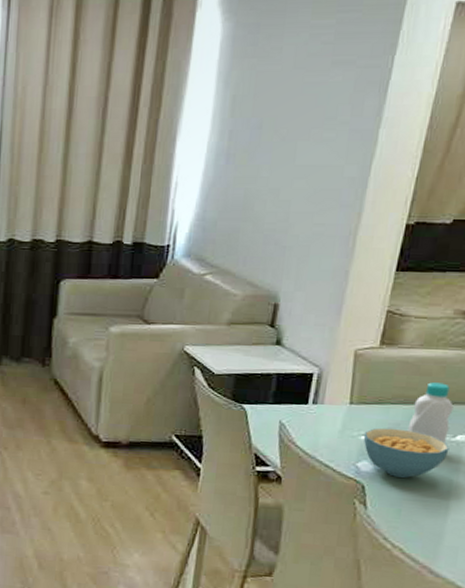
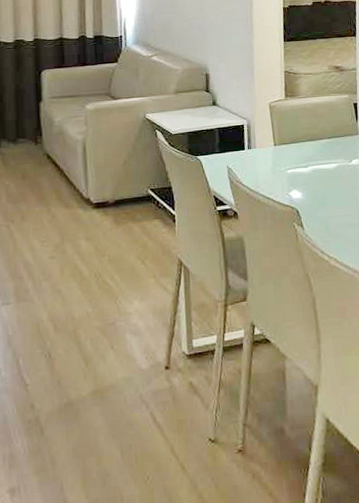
cereal bowl: present [363,428,449,478] -> none [289,160,350,200]
bottle: present [407,382,454,443] -> none [318,121,346,167]

